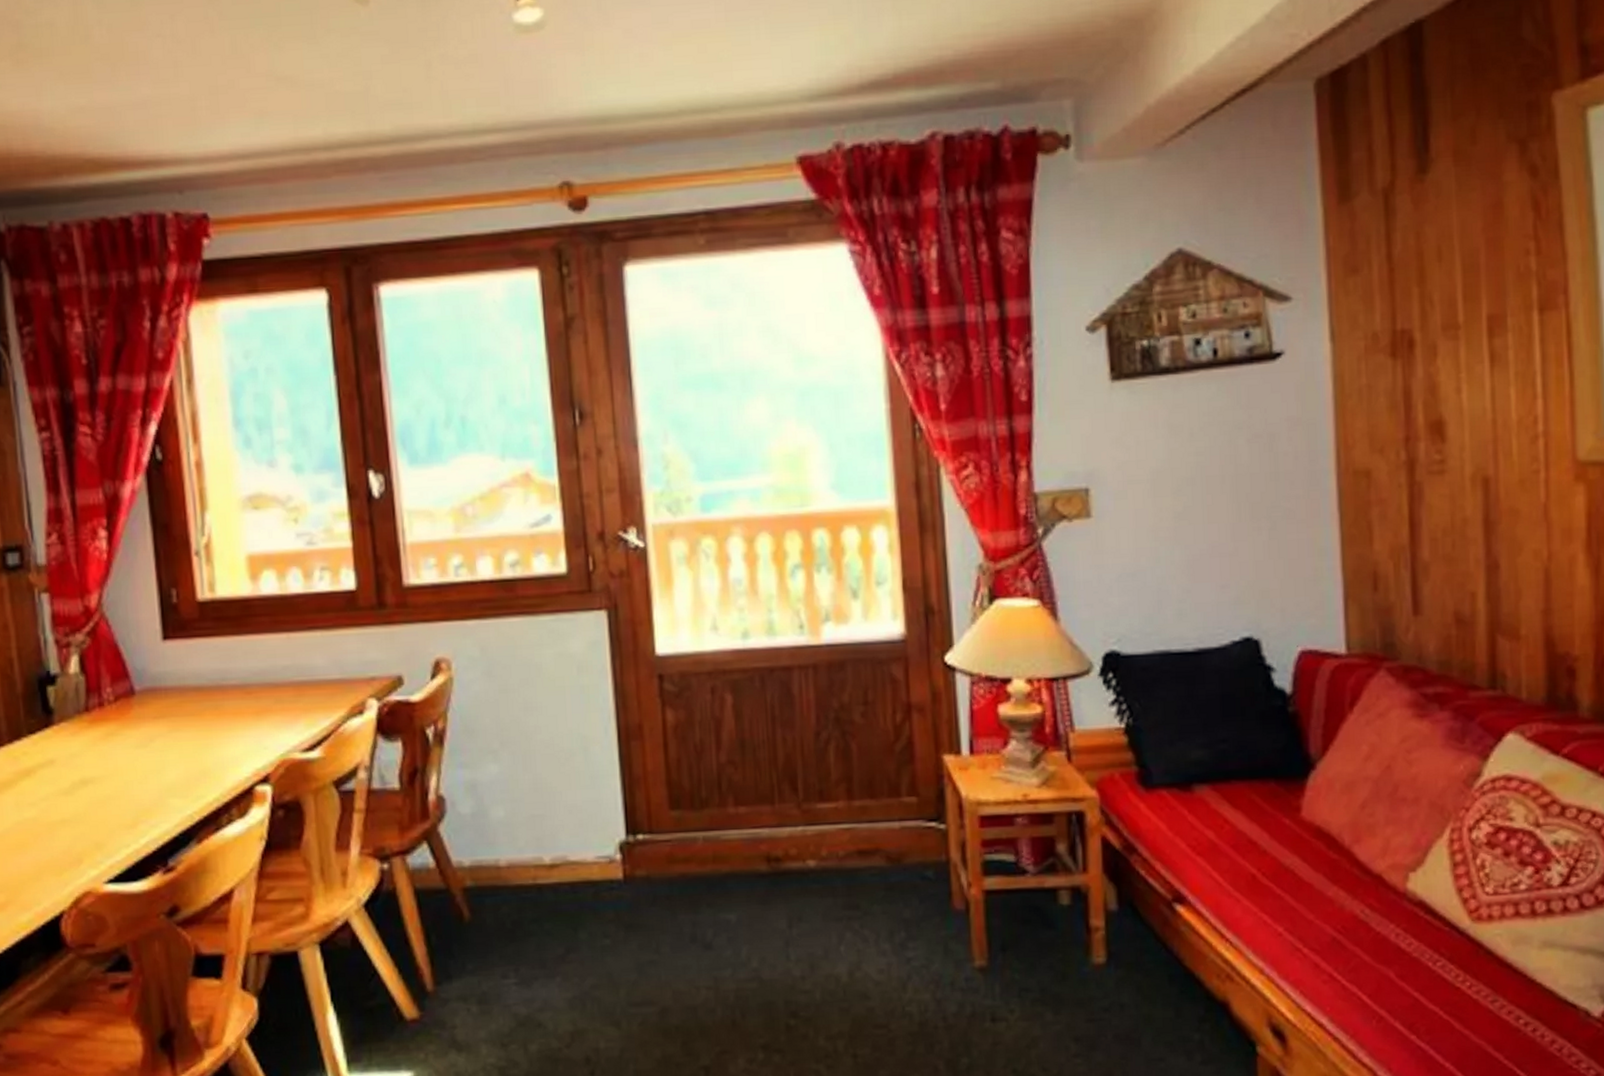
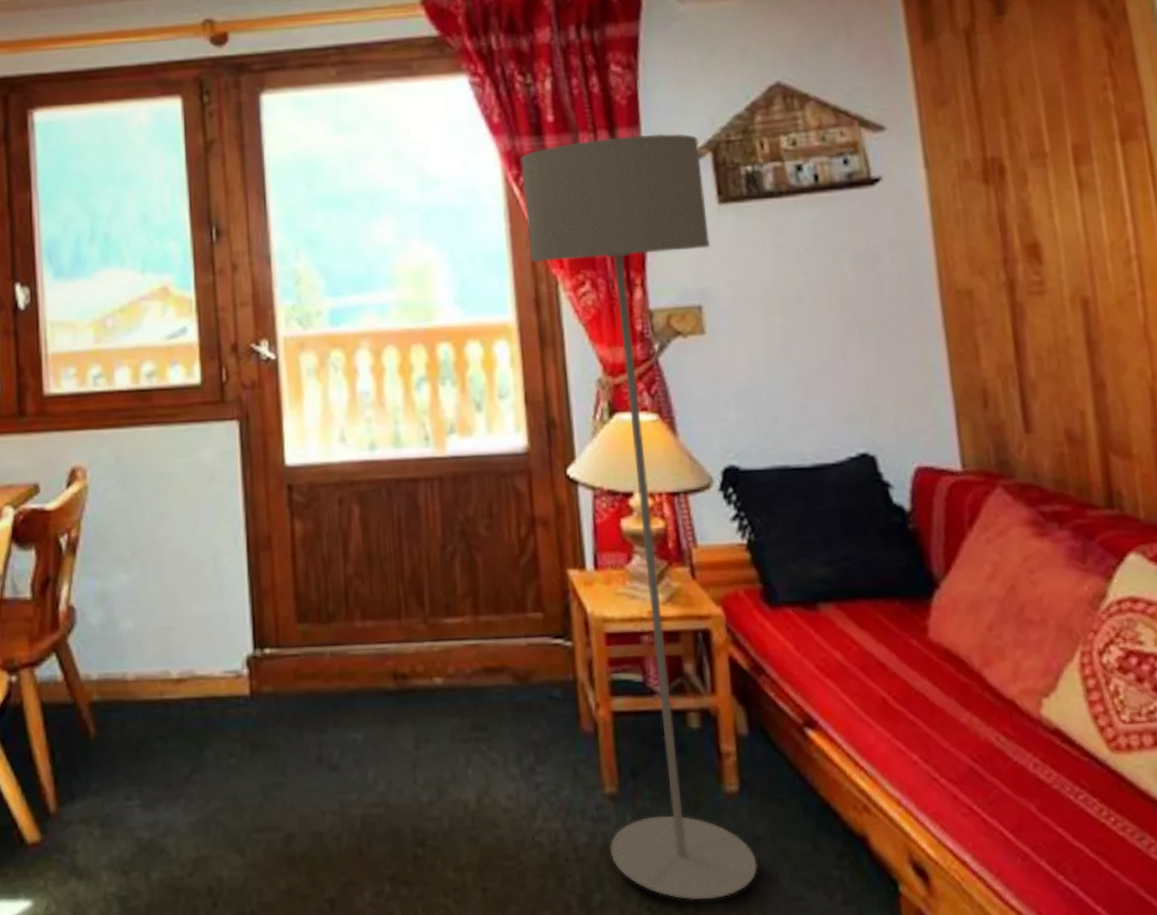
floor lamp: none [903,305,1121,1063] -> present [520,133,757,901]

